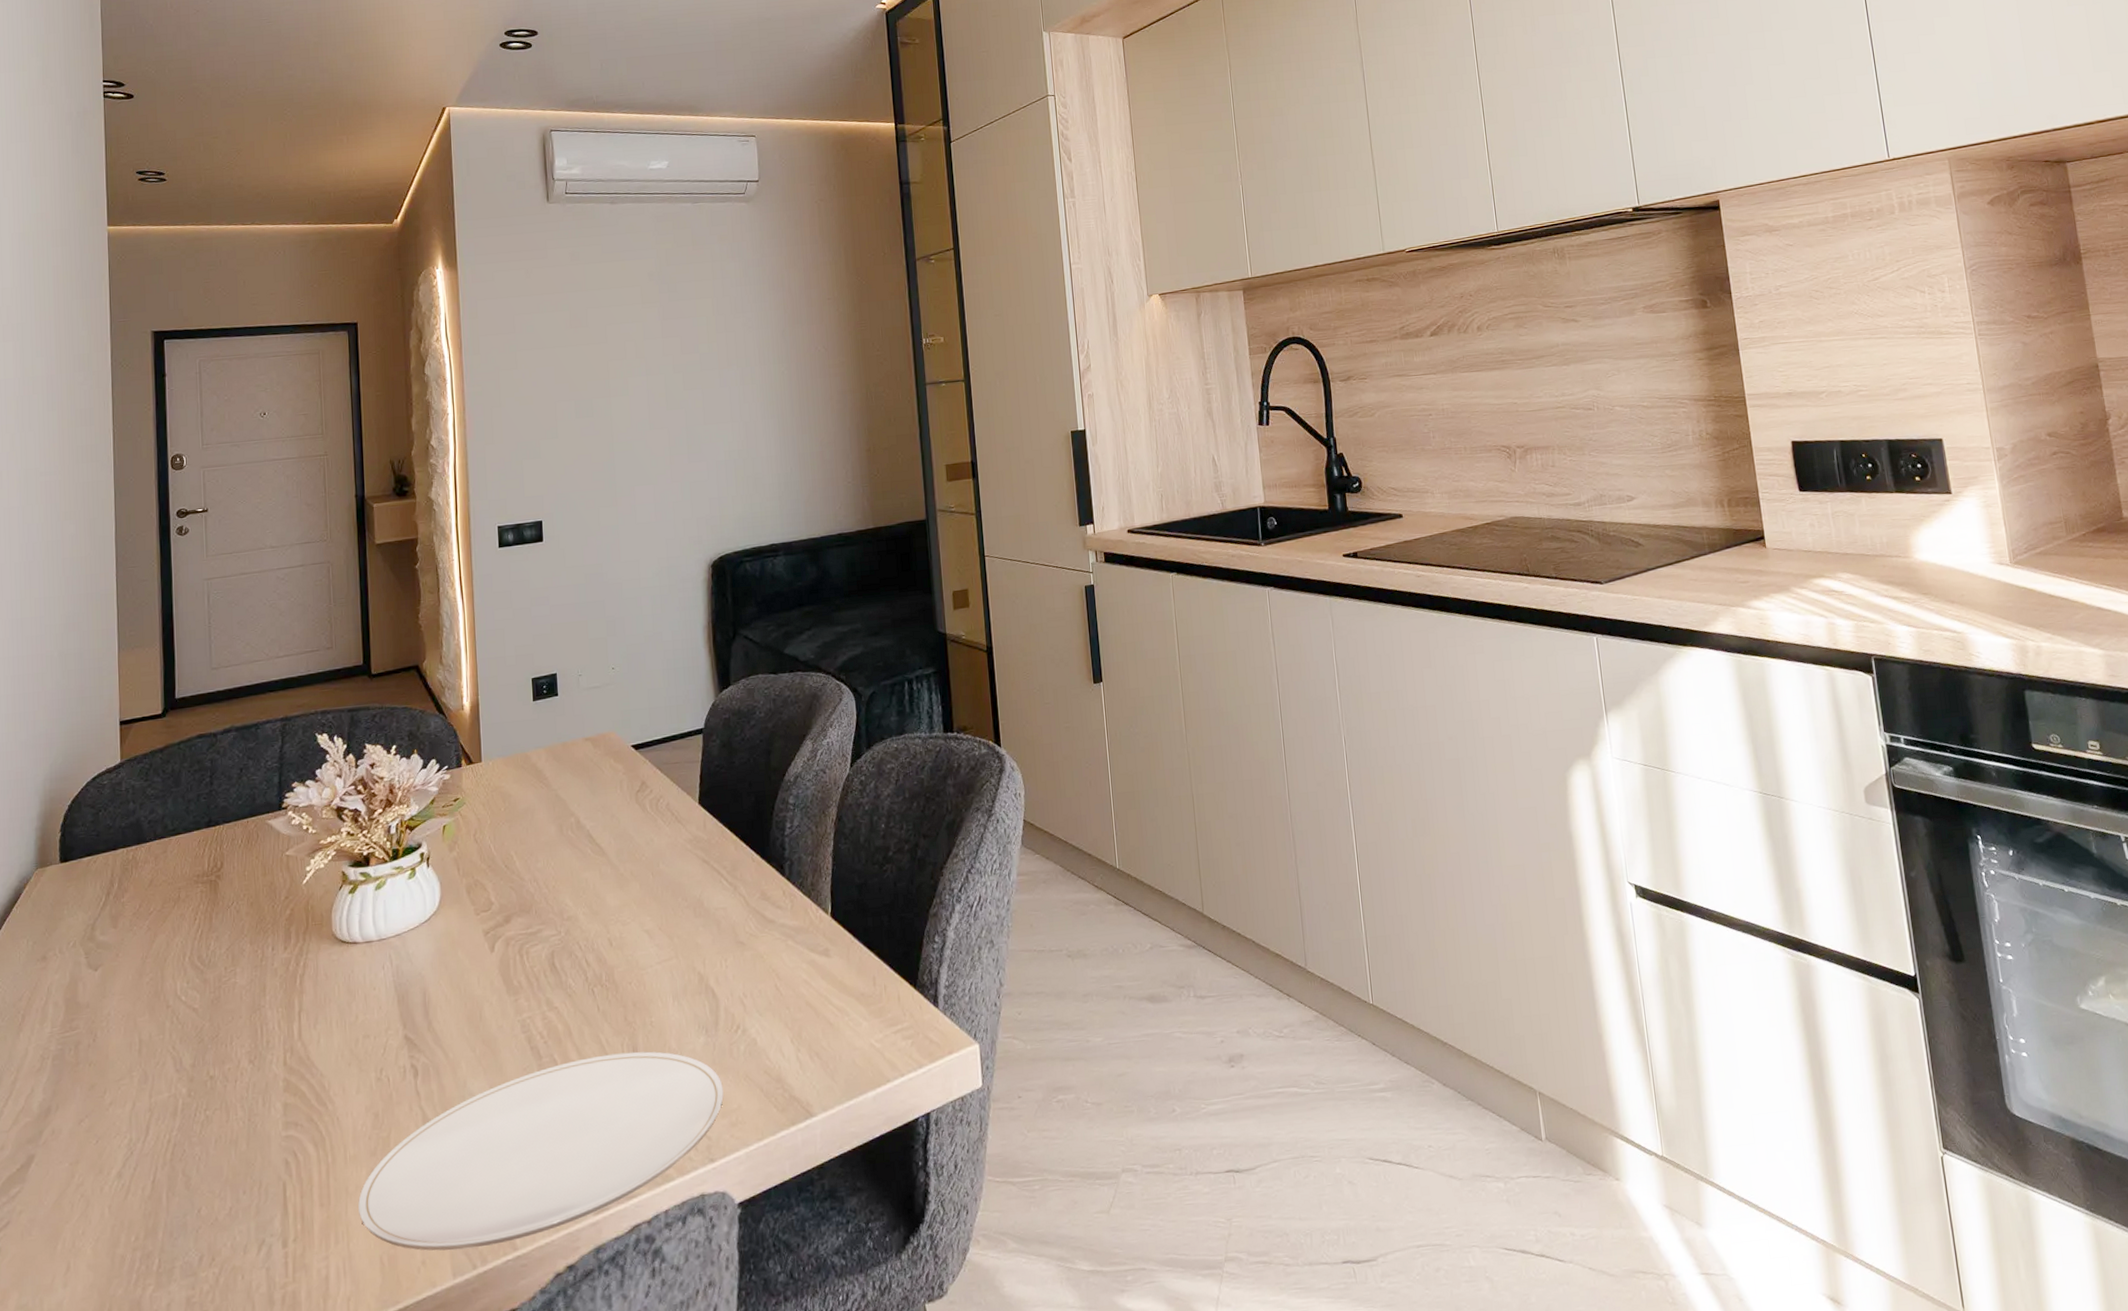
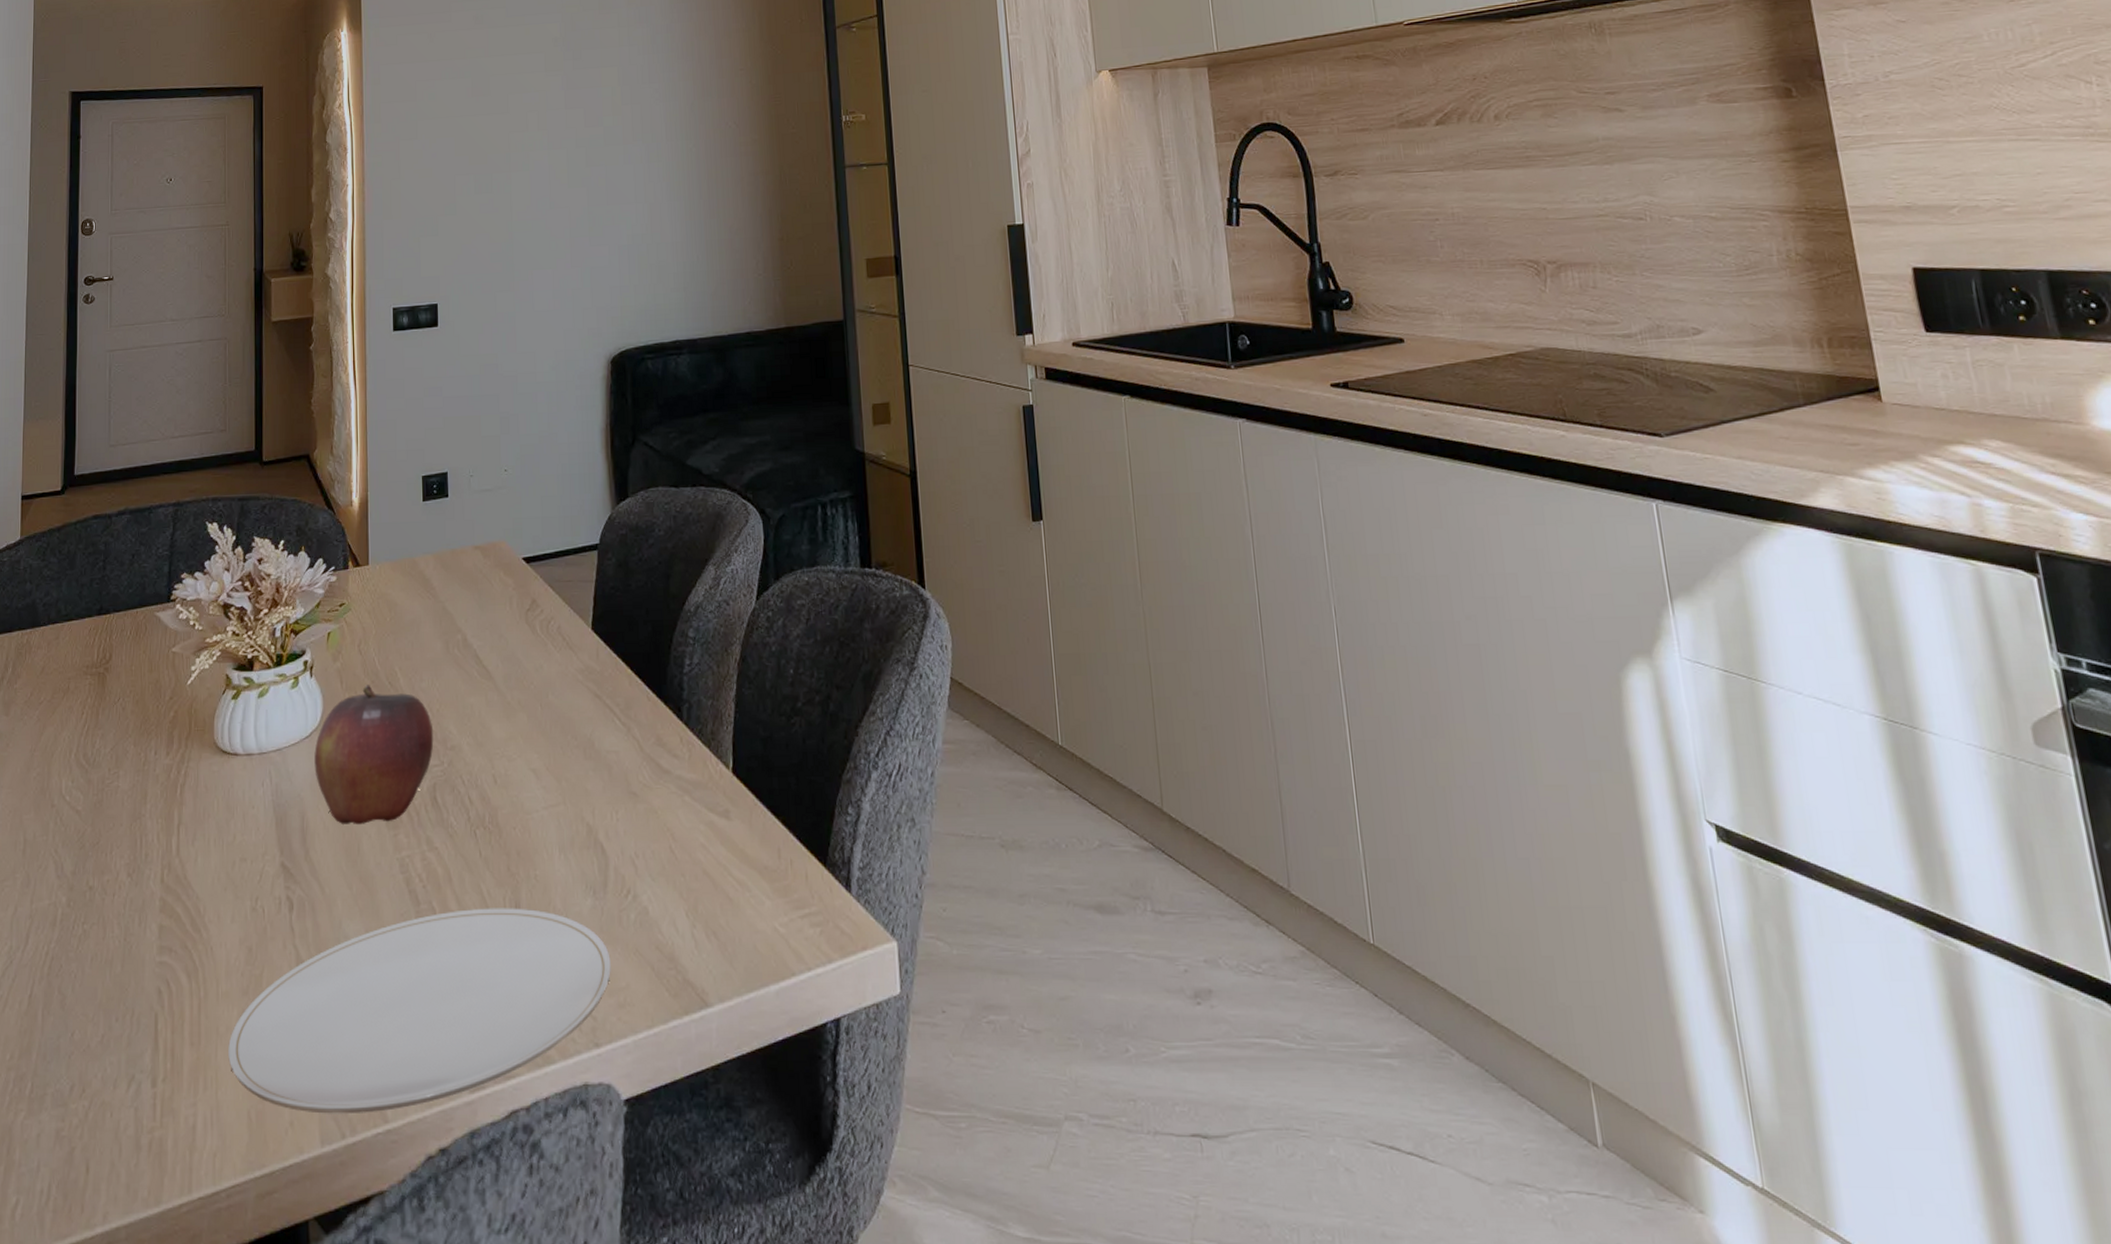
fruit: none [434,869,551,996] -> present [314,685,434,824]

